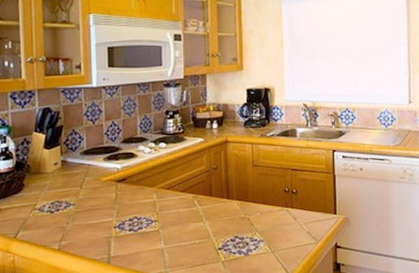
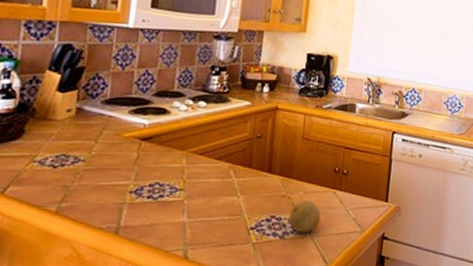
fruit: none [250,219,278,249] -> present [288,199,321,233]

